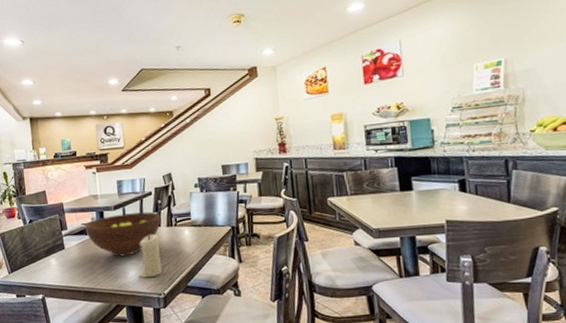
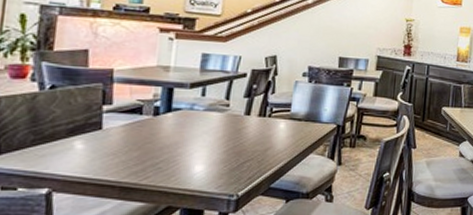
fruit bowl: present [85,212,161,257] -> none [141,94,253,147]
candle: present [139,234,162,278] -> none [208,124,246,175]

